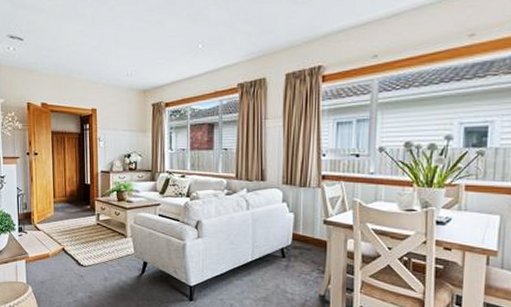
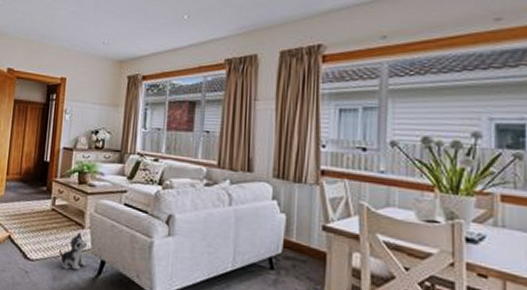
plush toy: none [107,241,131,271] -> present [59,232,88,271]

